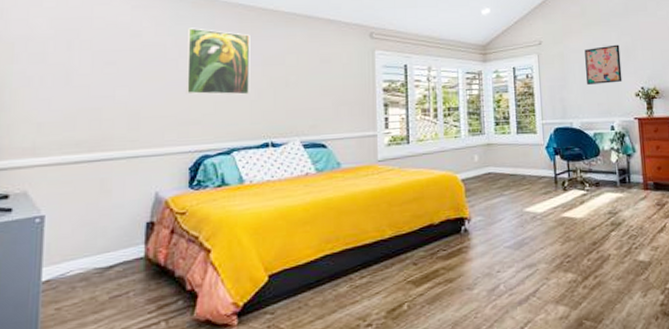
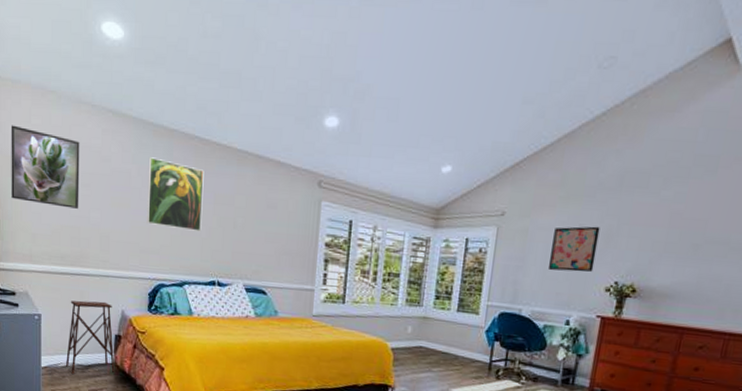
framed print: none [11,10,104,90] -> present [11,125,80,209]
side table: none [78,186,146,283] -> present [66,300,115,375]

